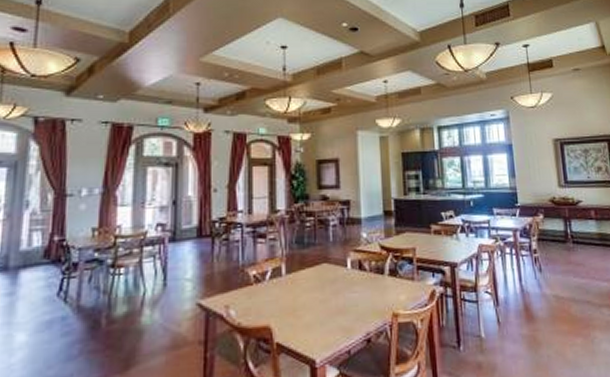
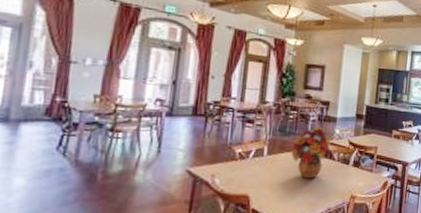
flower arrangement: none [313,232,360,299] -> present [291,127,331,179]

